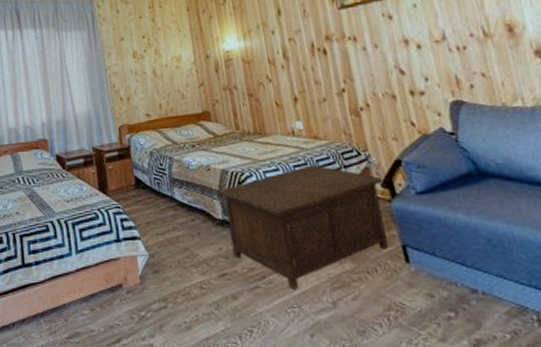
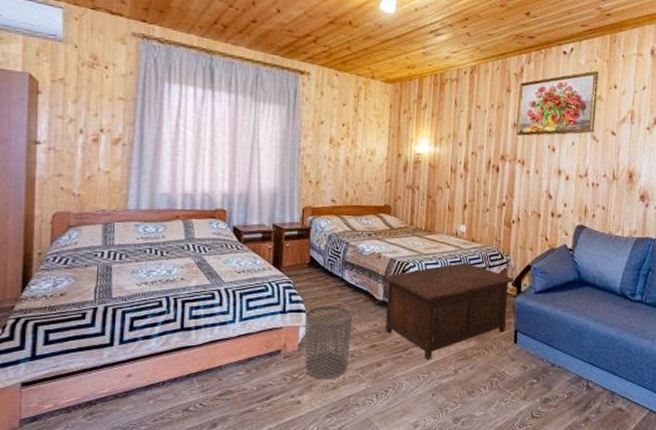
waste bin: none [140,229,199,317] -> present [304,305,353,379]

